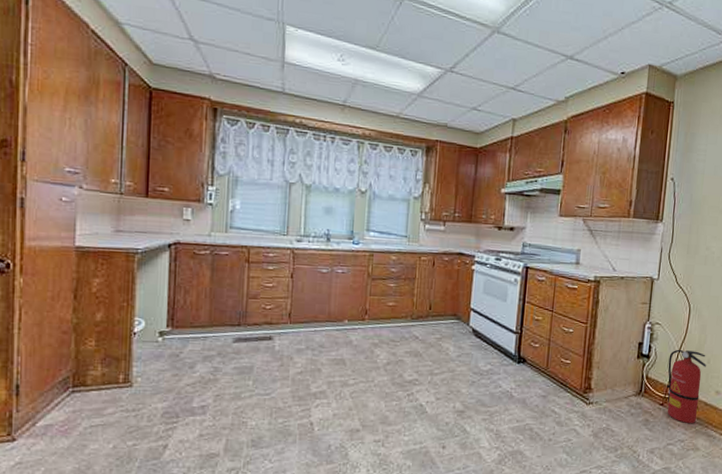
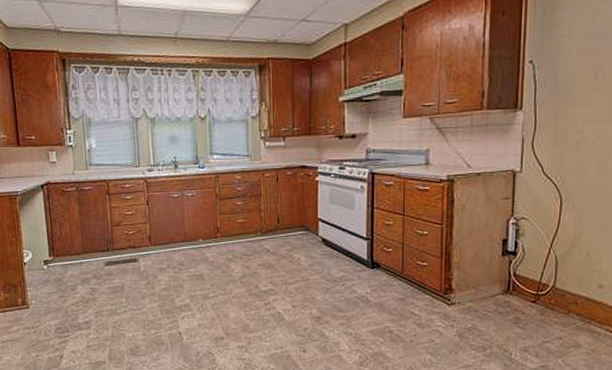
fire extinguisher: present [667,349,706,424] -> none [538,243,585,321]

